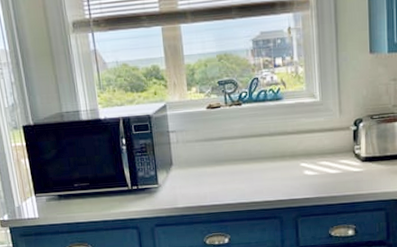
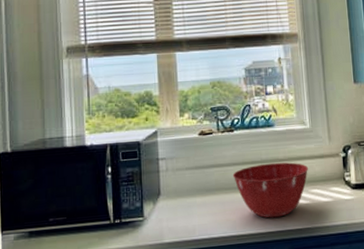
mixing bowl: none [241,135,318,188] -> present [232,162,309,218]

